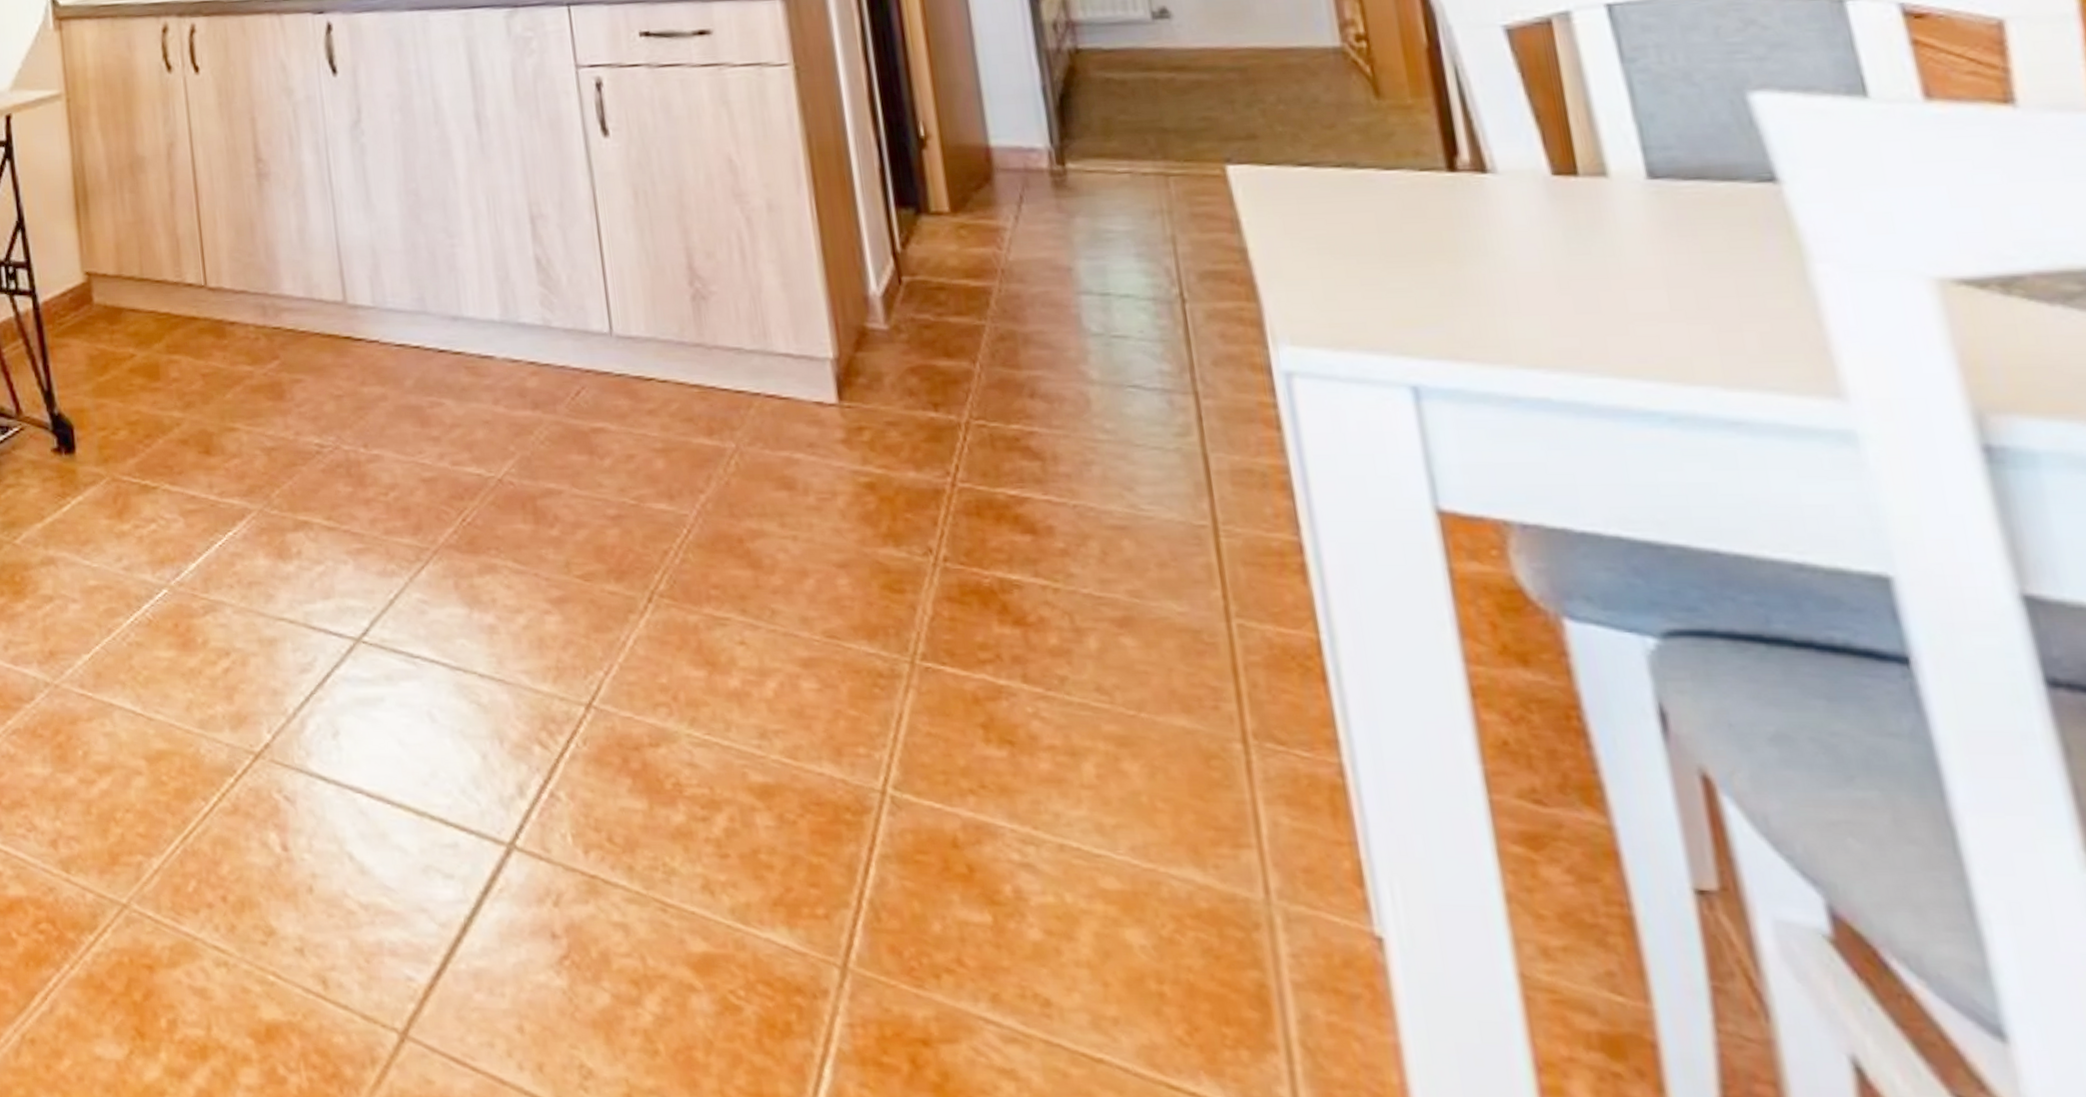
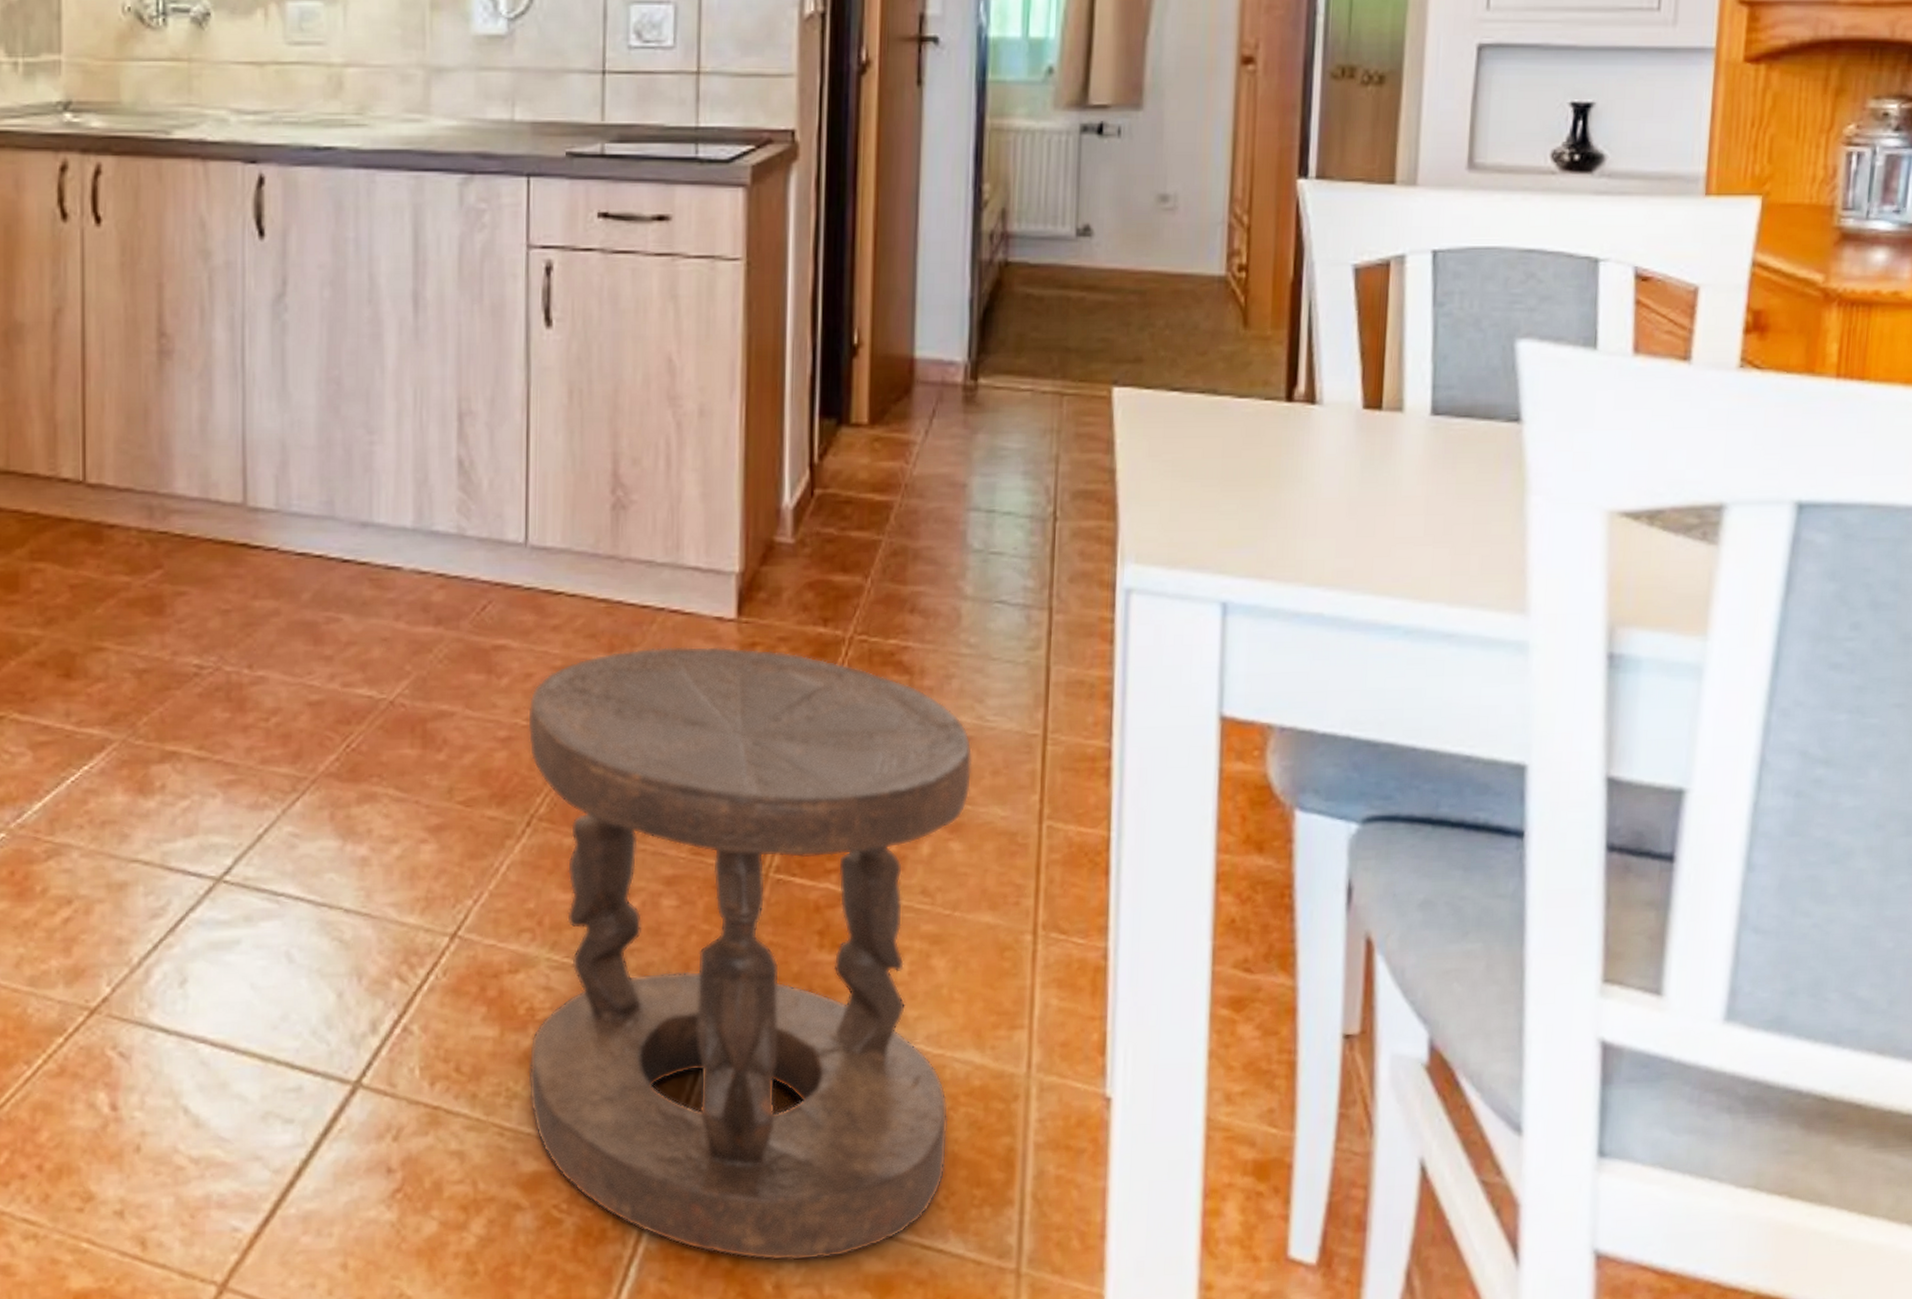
stool: none [634,430,1183,1086] -> present [527,646,973,1261]

